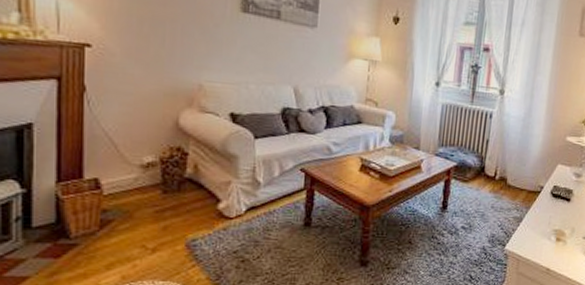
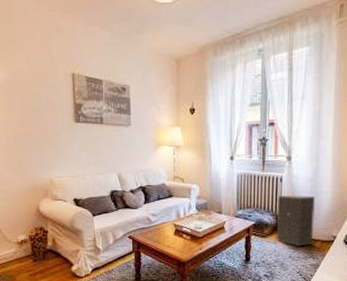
speaker: none [480,134,526,196] -> present [277,194,316,247]

